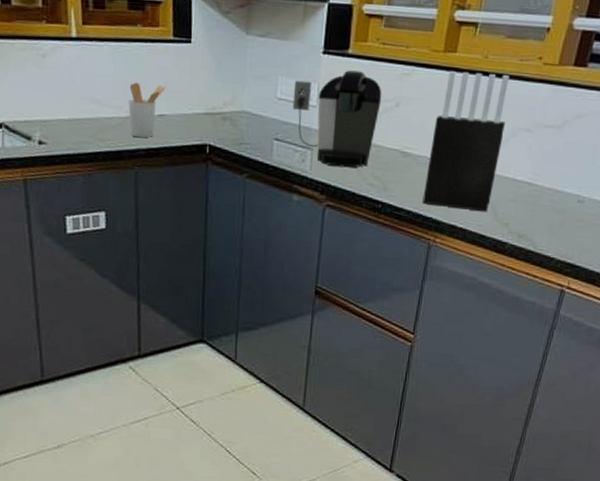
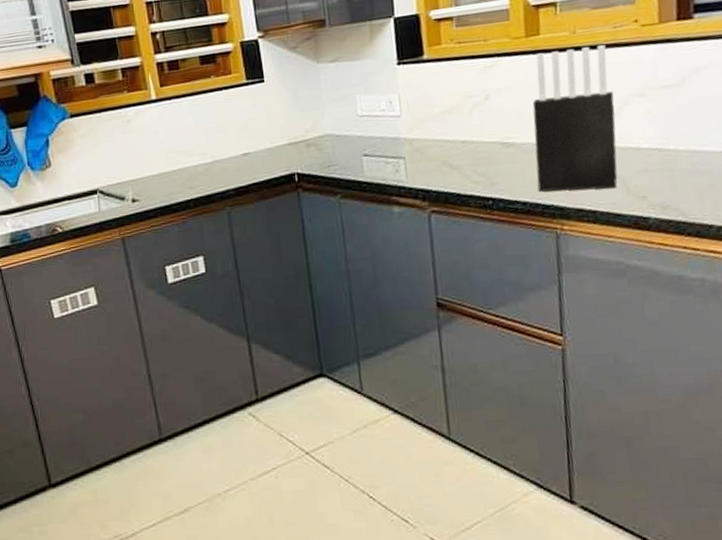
utensil holder: present [128,82,166,138] -> none [211,126,246,179]
coffee maker: present [292,70,382,168] -> none [373,73,470,171]

